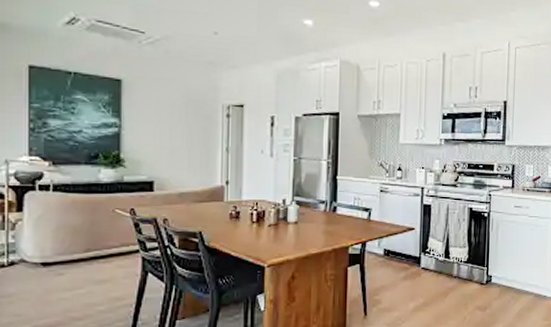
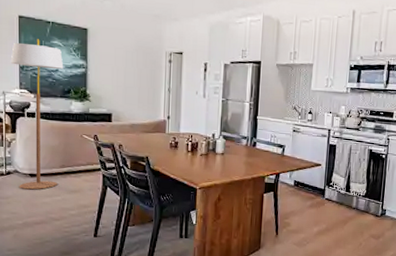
floor lamp: none [16,93,90,283] -> present [10,39,64,190]

